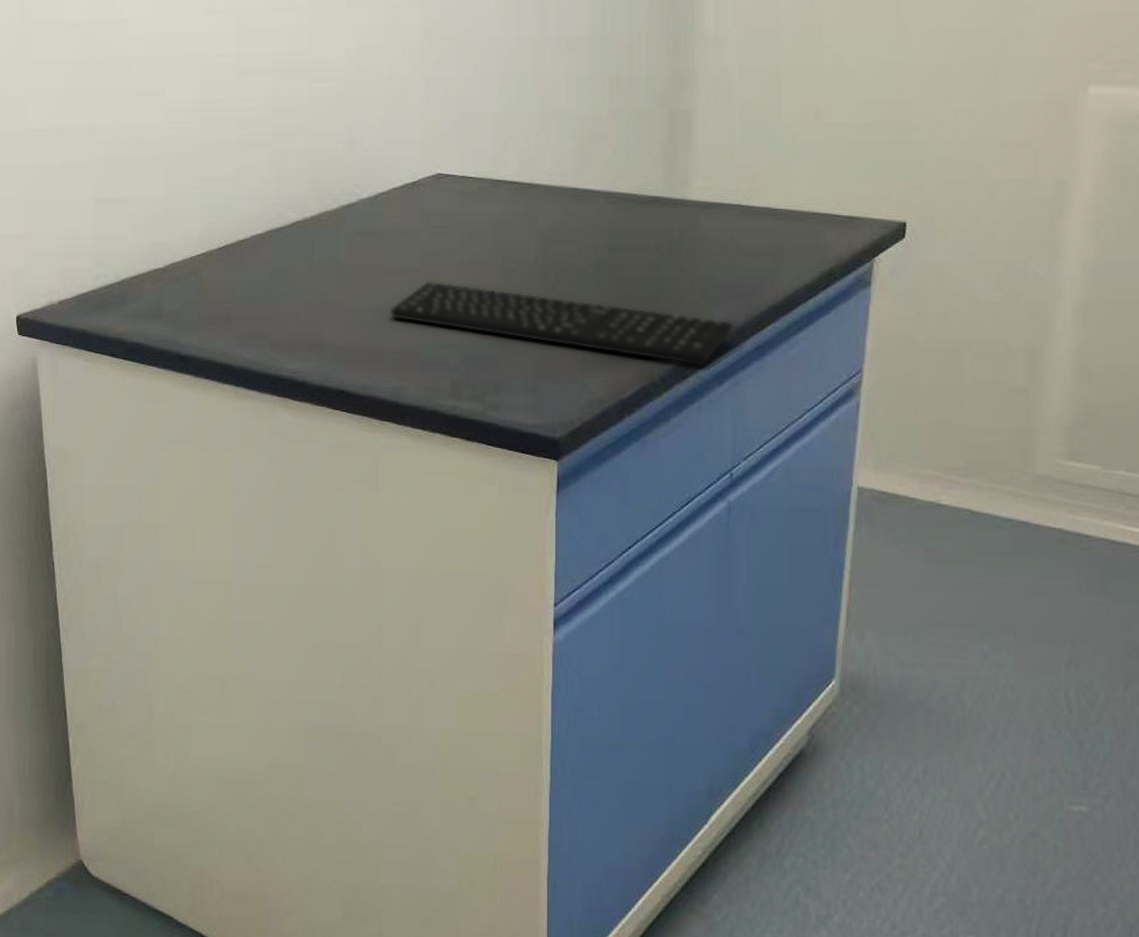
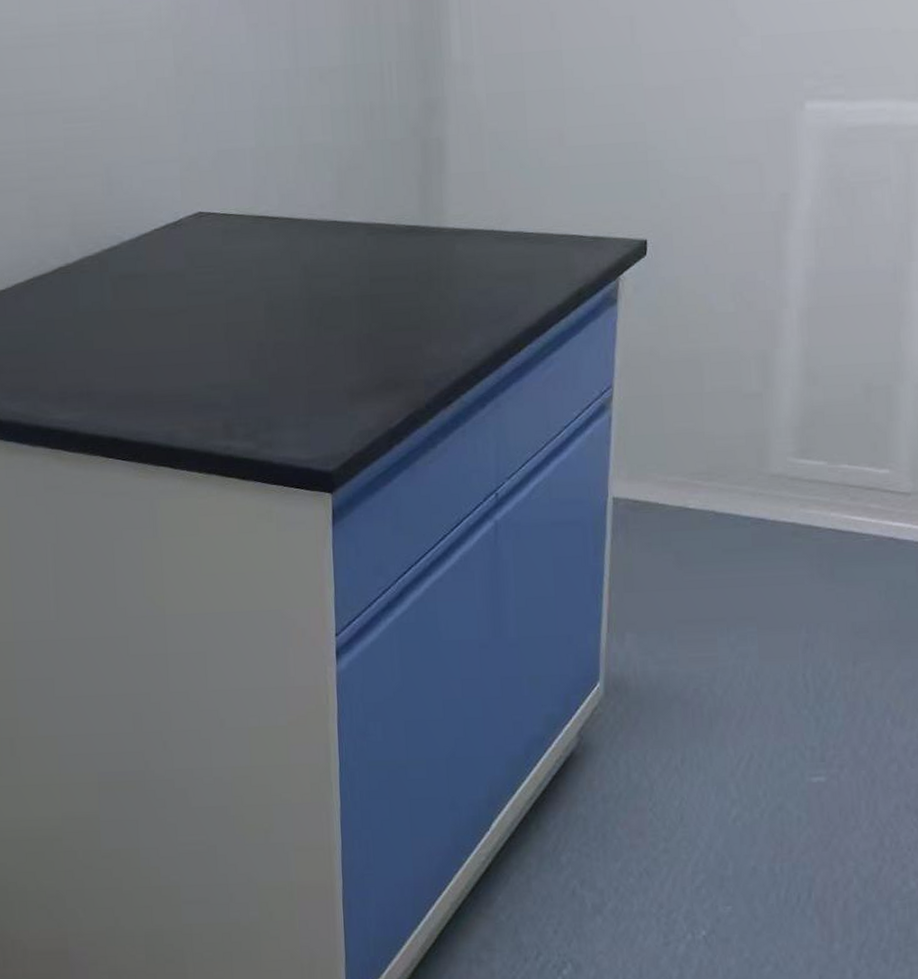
keyboard: present [389,281,735,367] -> none [158,321,494,392]

